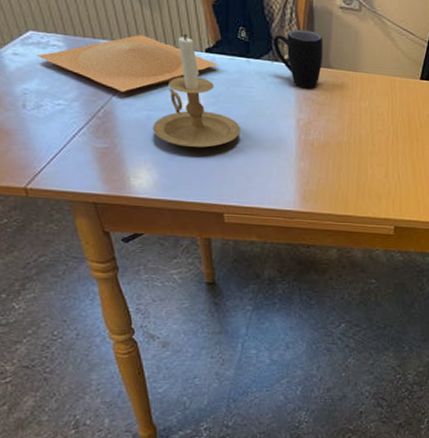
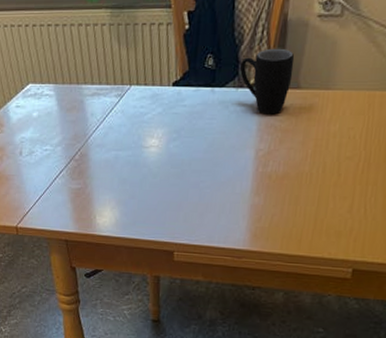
plate: present [36,34,218,92] -> none [33,76,183,134]
candle holder: present [152,33,240,148] -> none [118,68,198,186]

